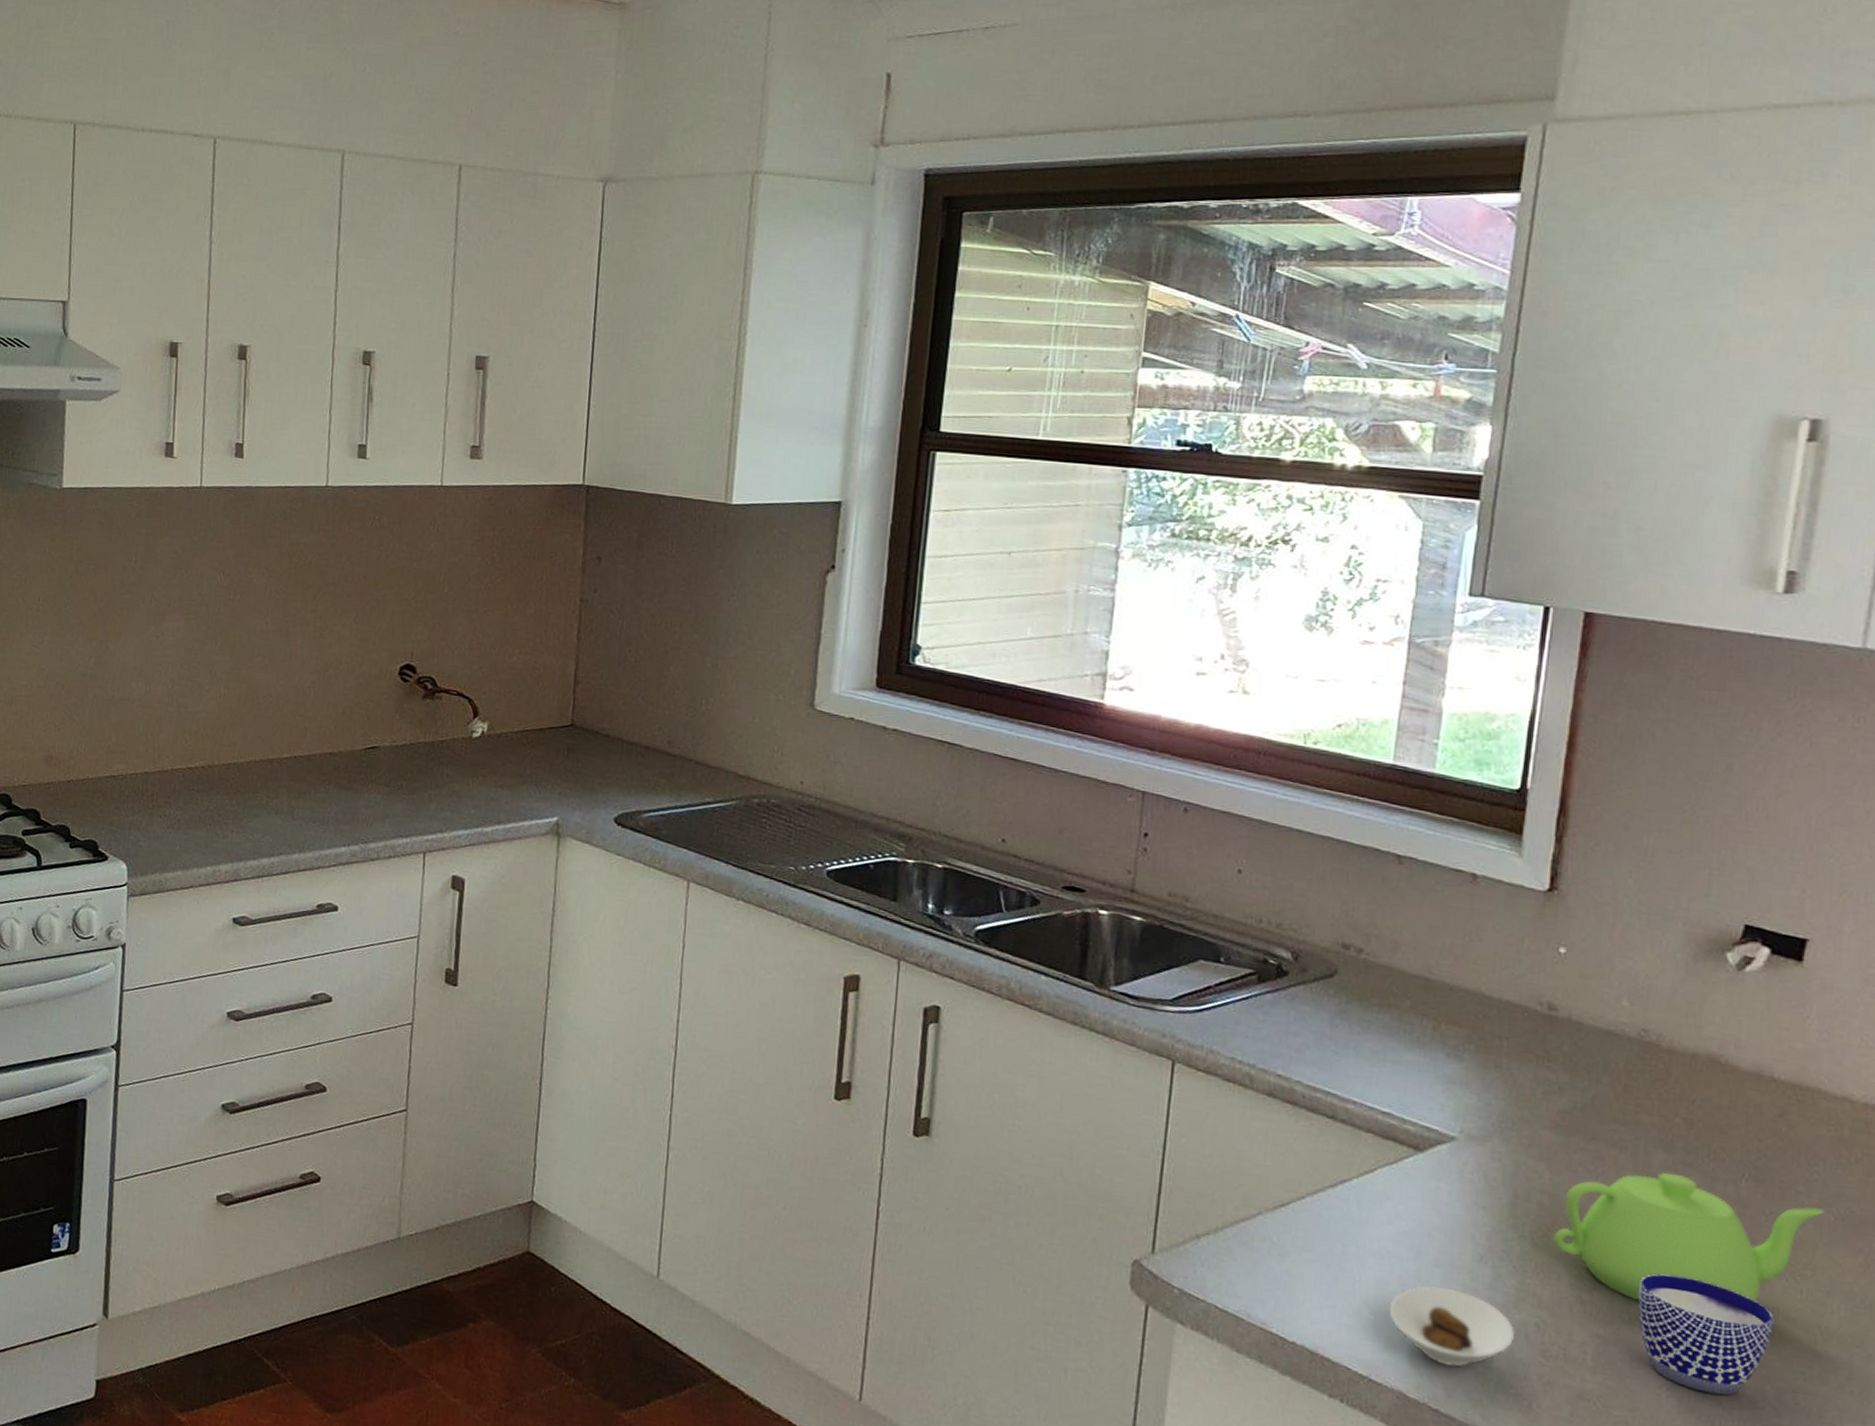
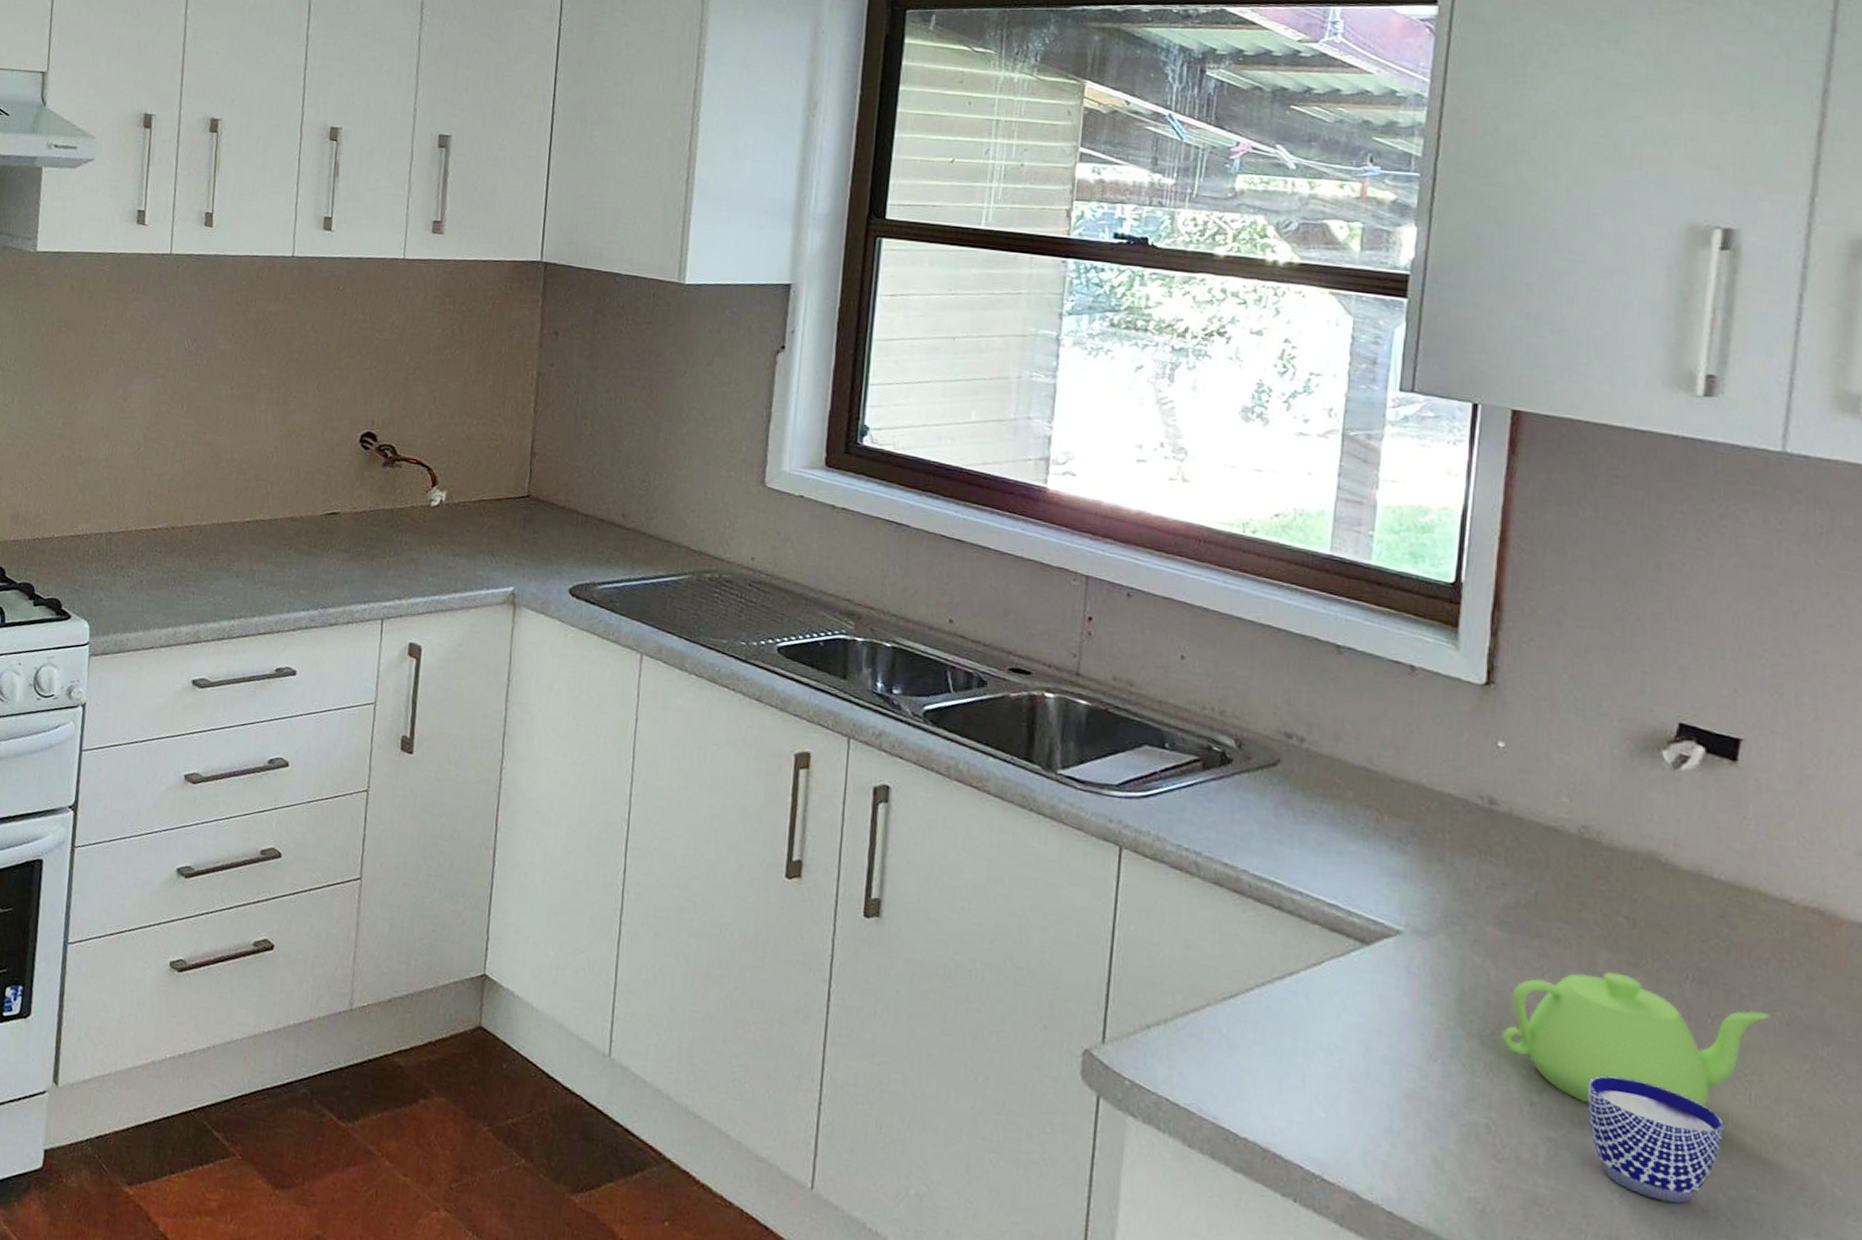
saucer: present [1389,1286,1514,1367] -> none [1339,1083,1465,1168]

